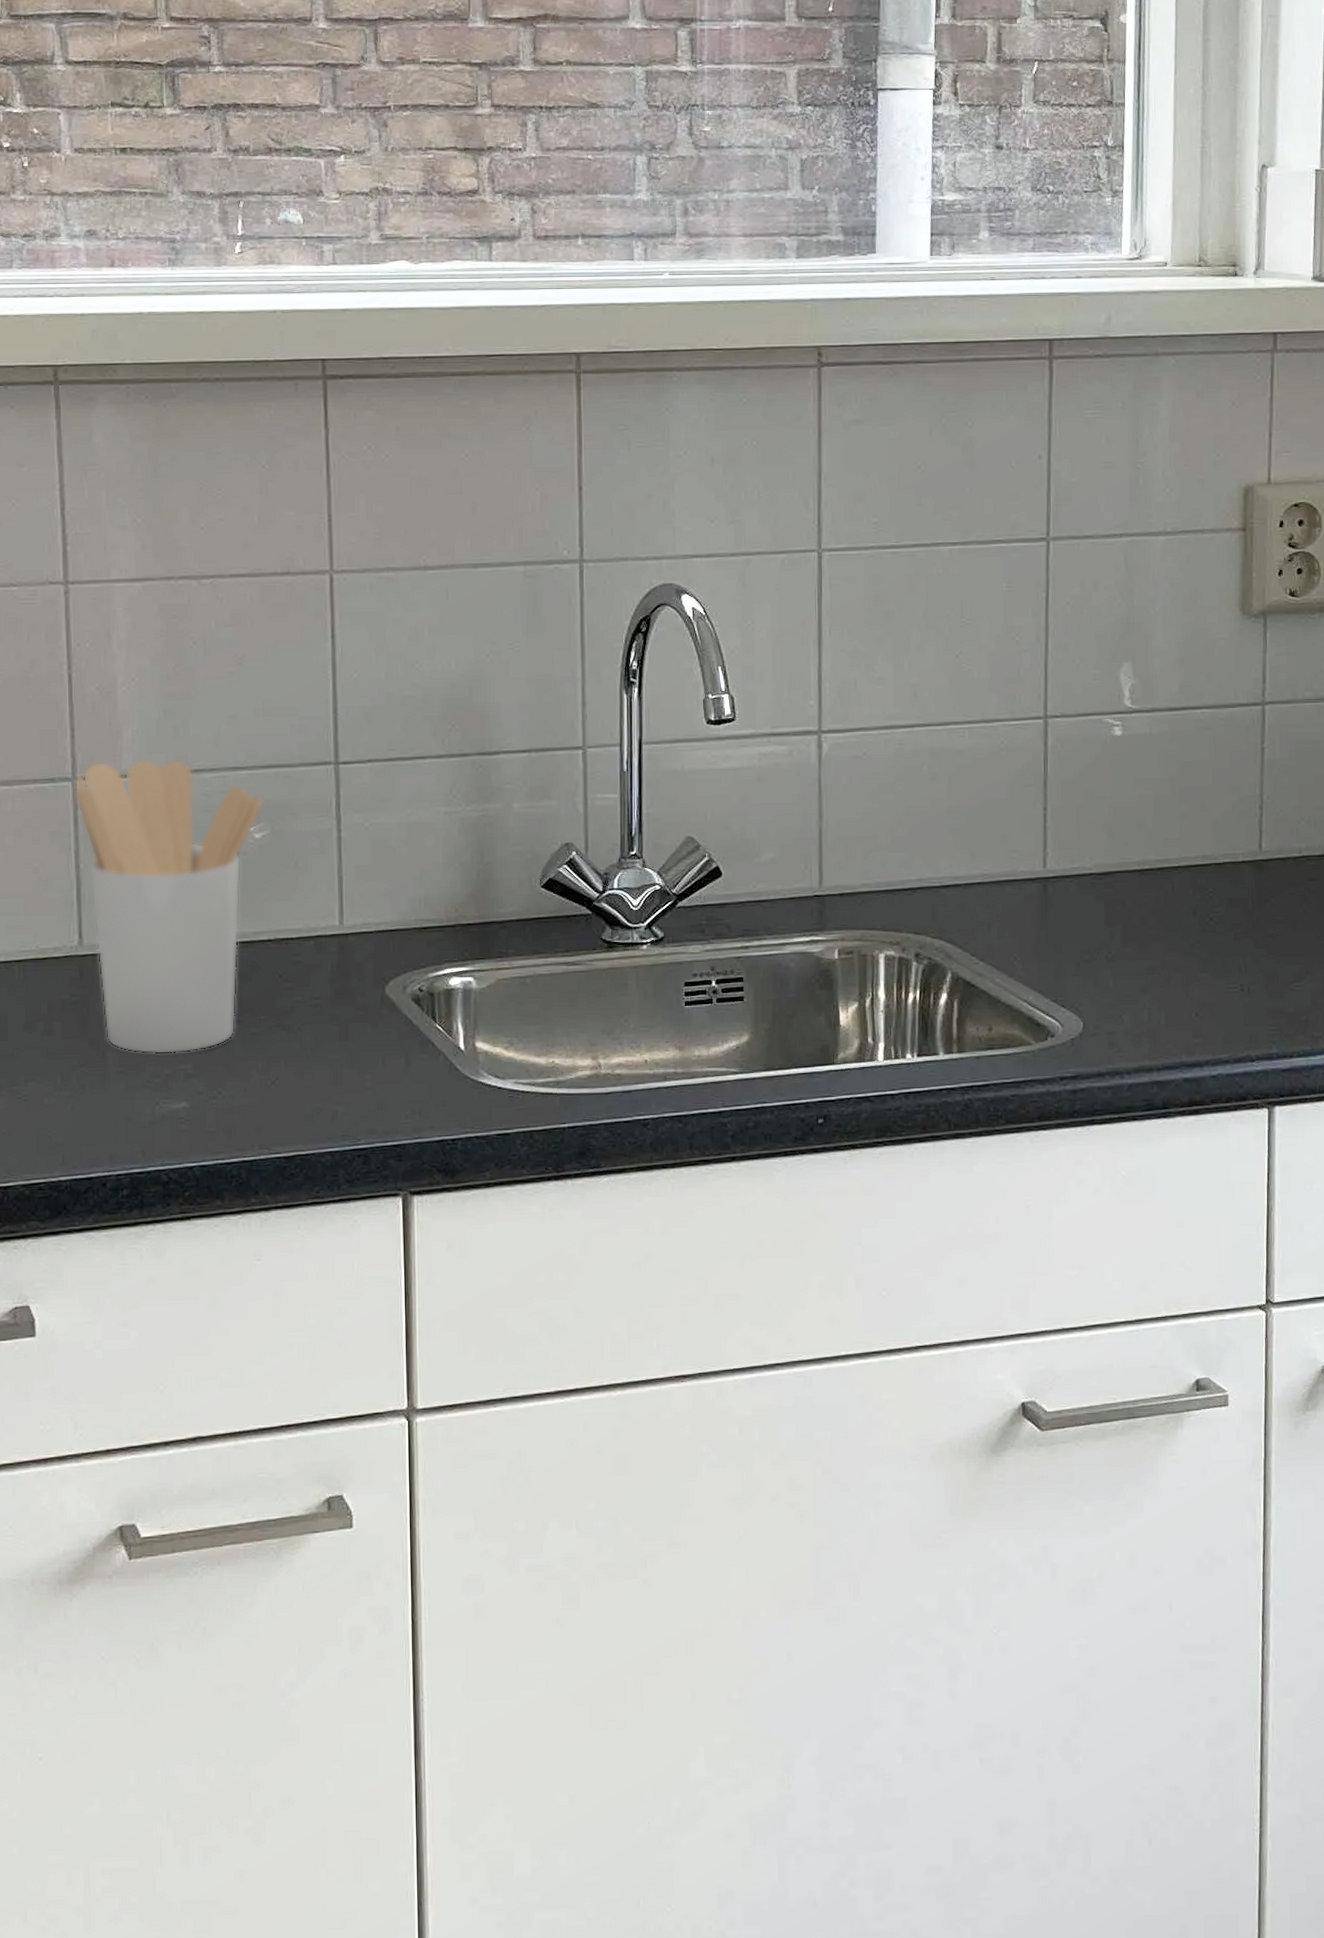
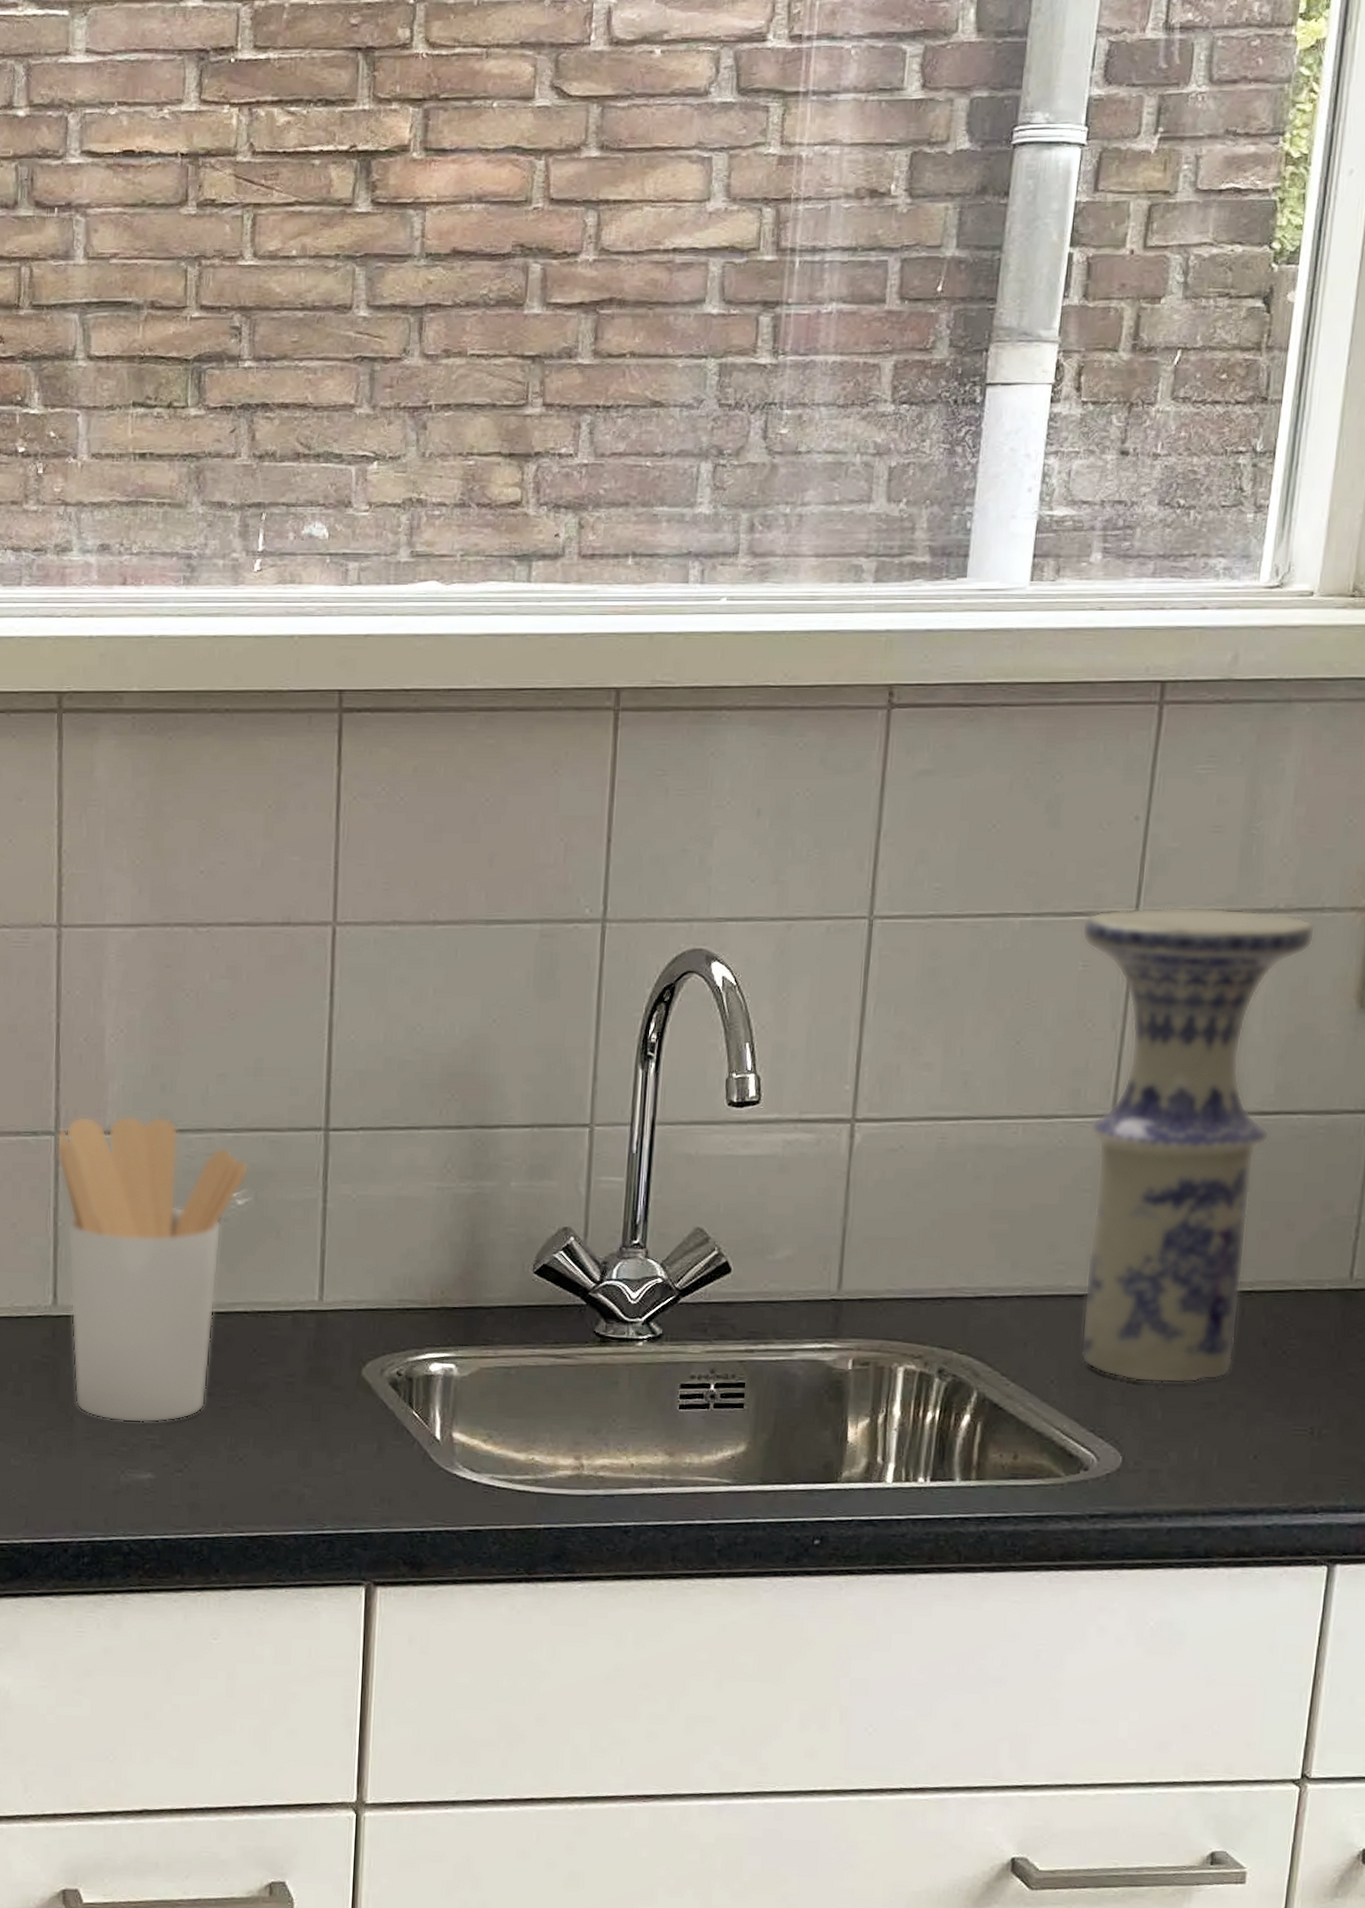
vase: none [1003,532,1199,954] -> present [1080,907,1316,1384]

